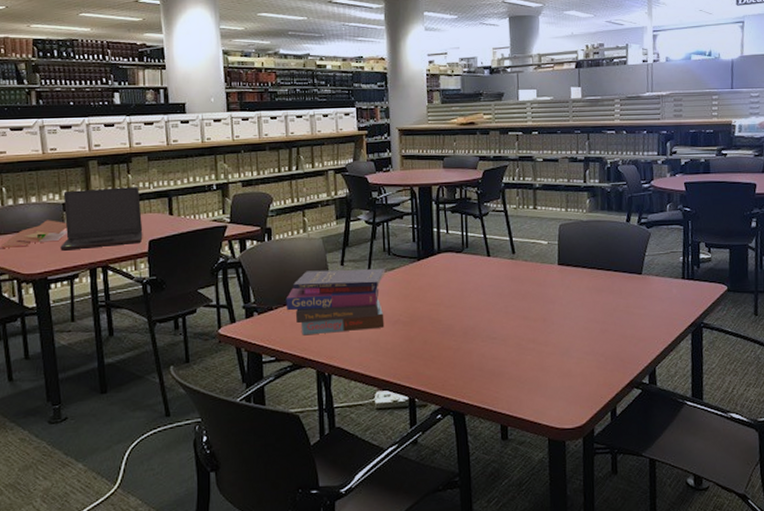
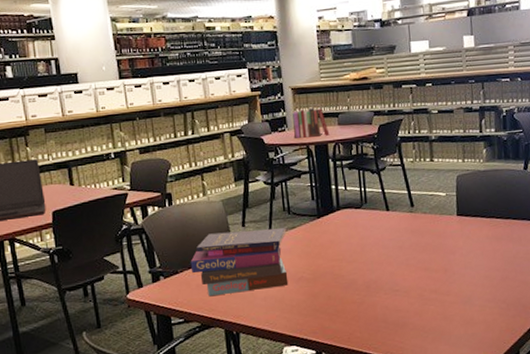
books: none [397,149,434,179] -> present [291,107,330,138]

